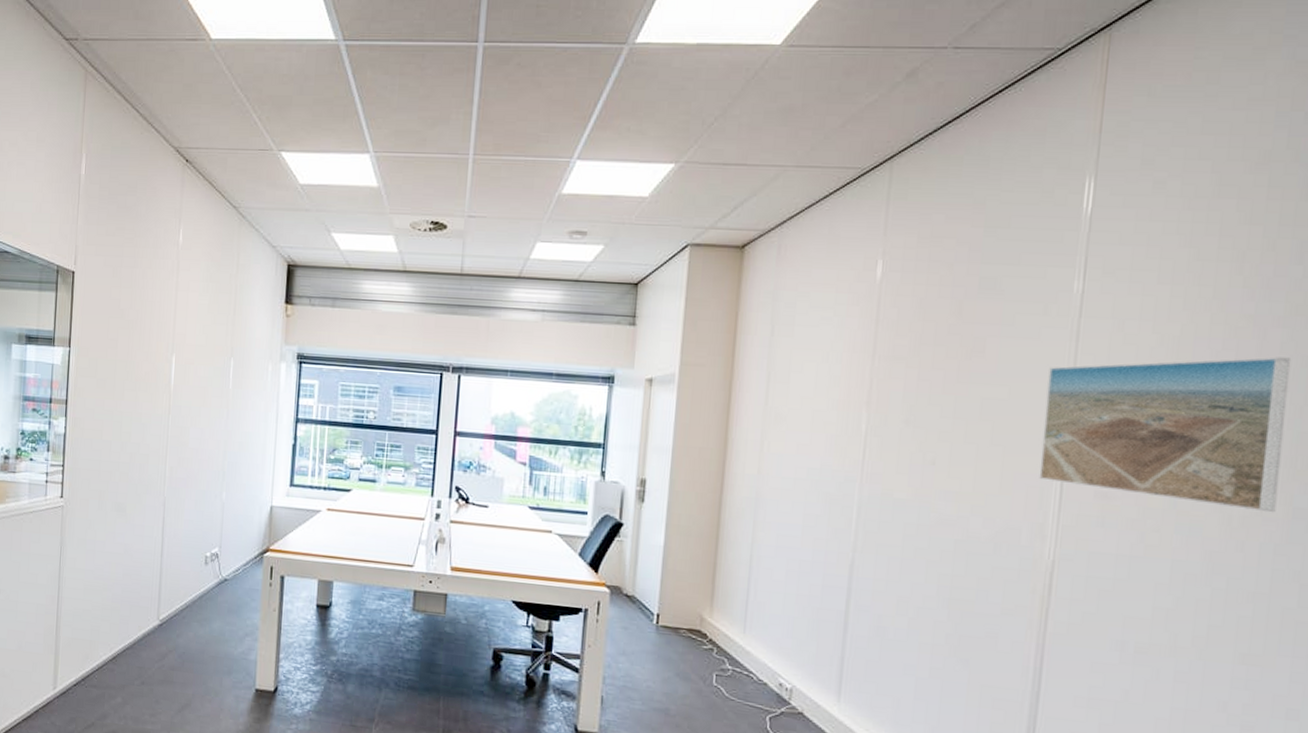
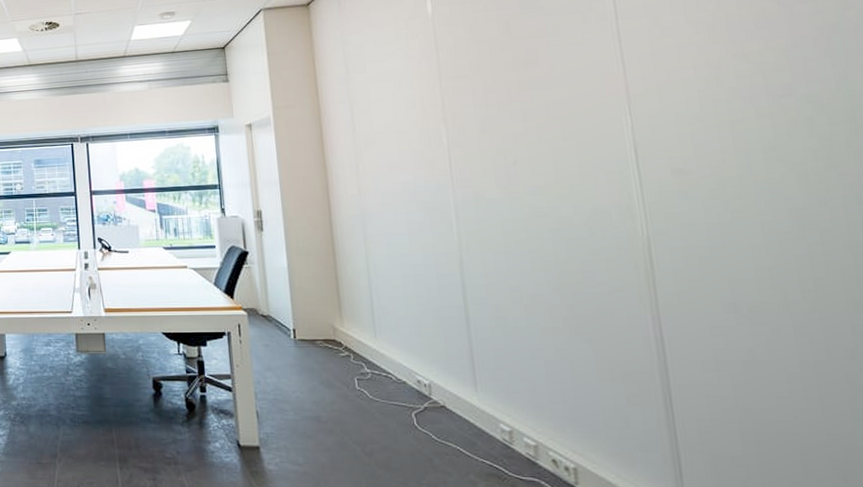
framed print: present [1039,357,1292,513] -> none [600,27,848,167]

